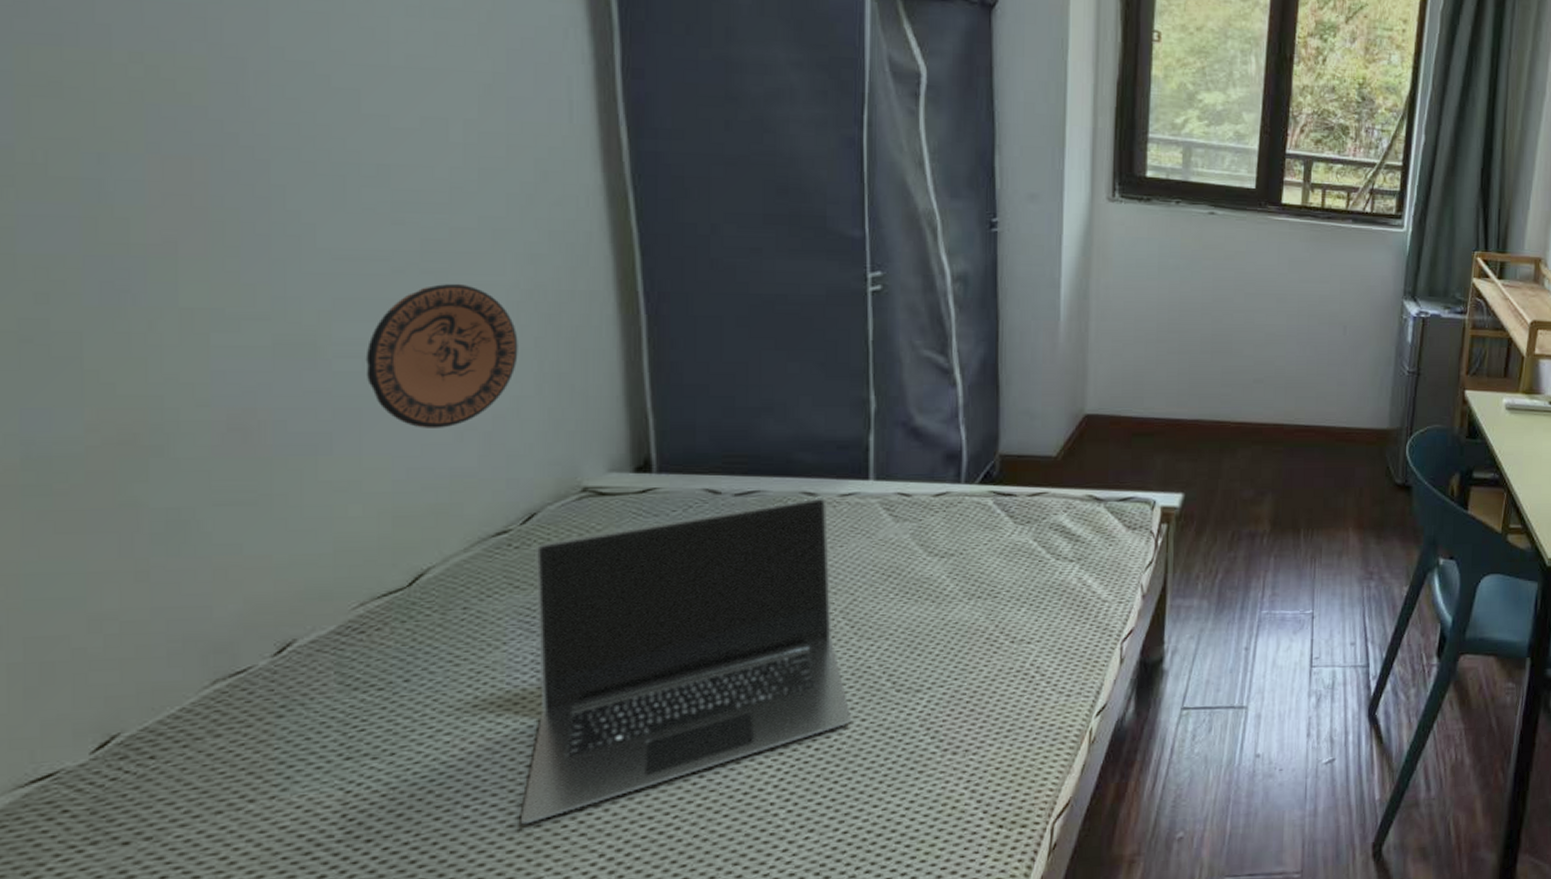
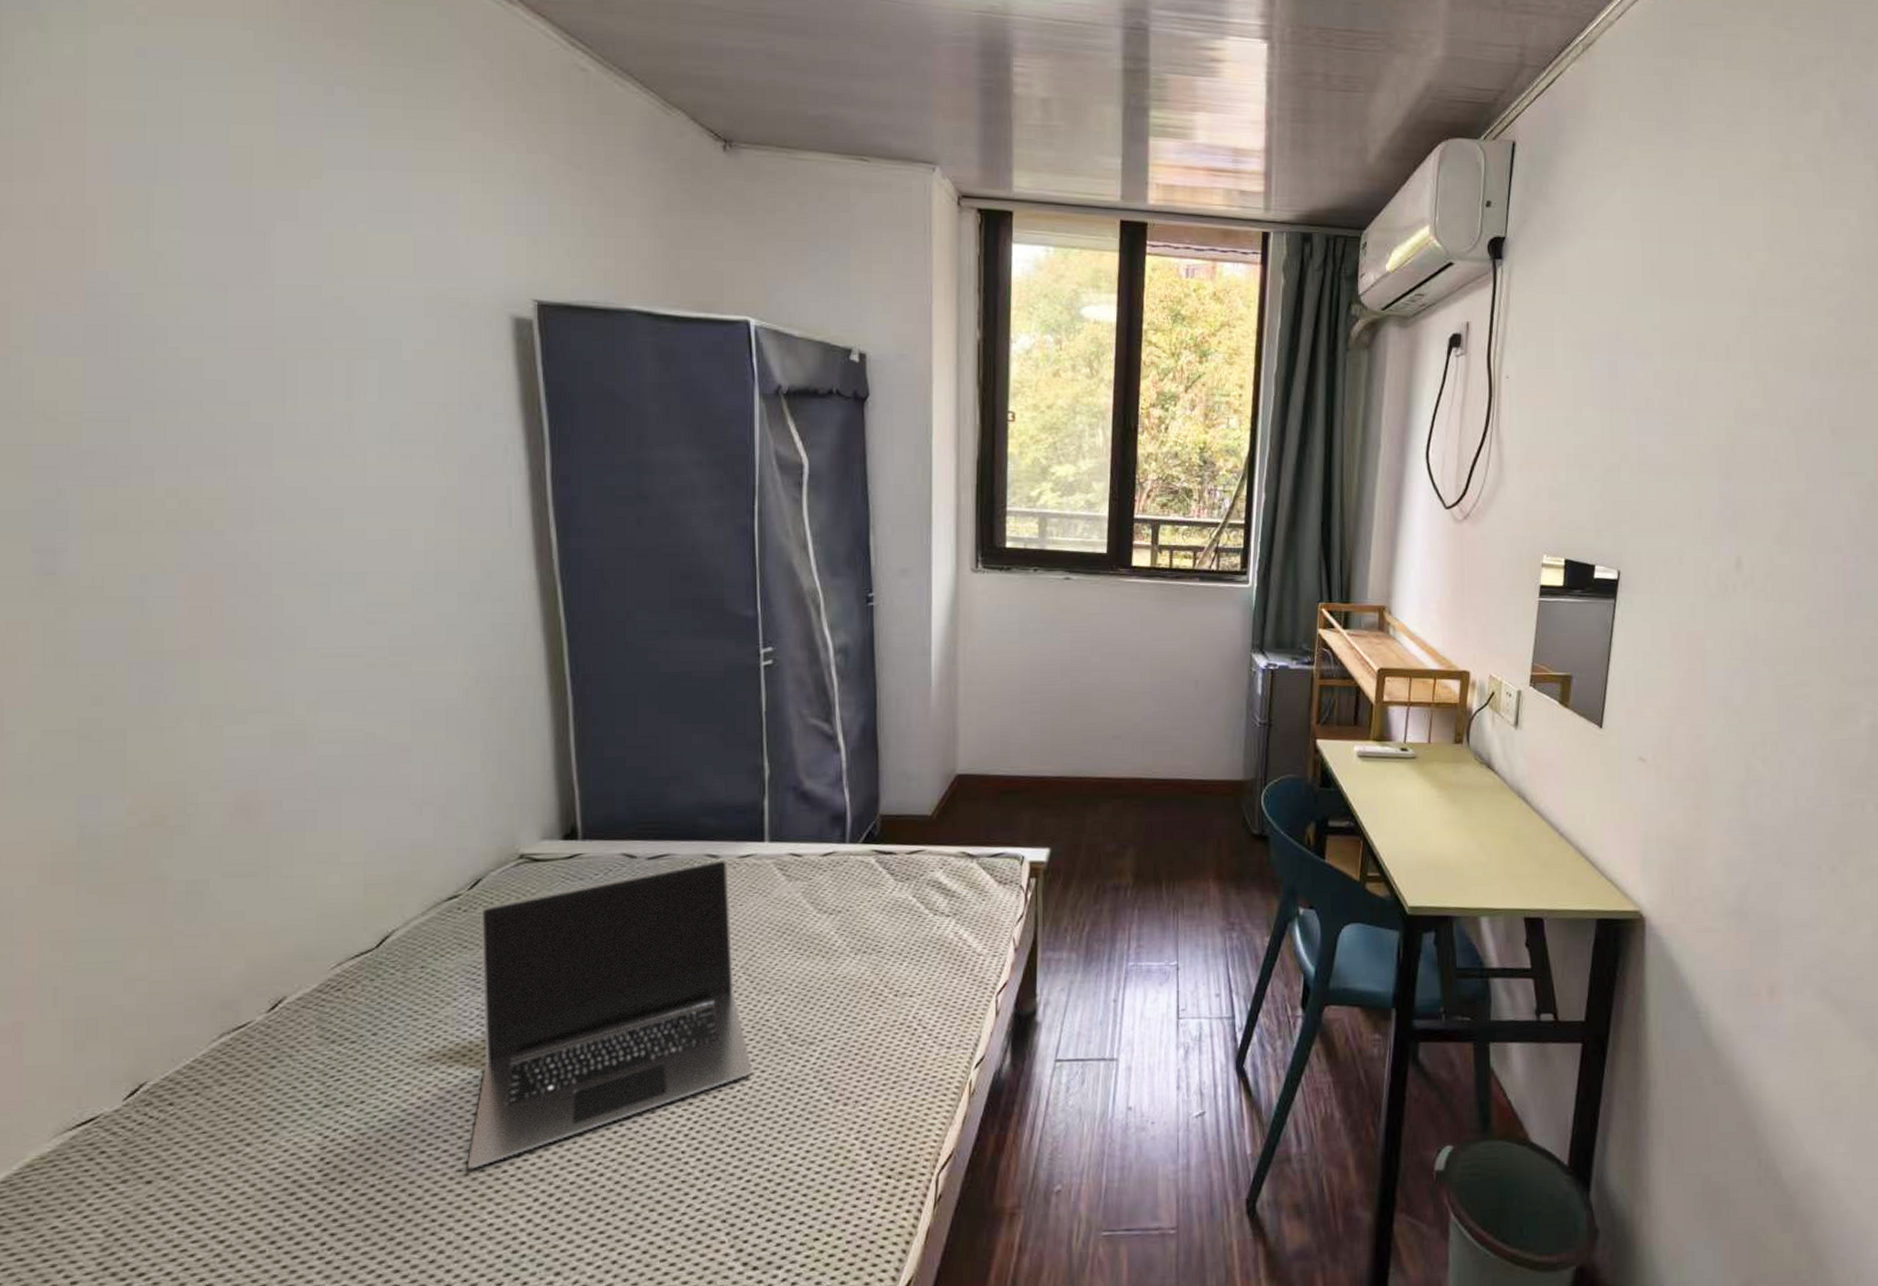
decorative plate: present [365,283,518,428] -> none [344,673,467,804]

